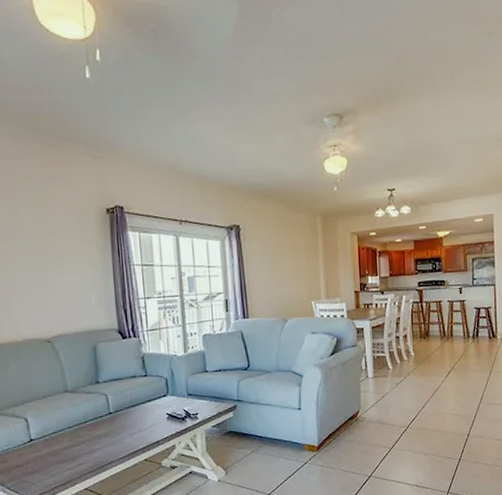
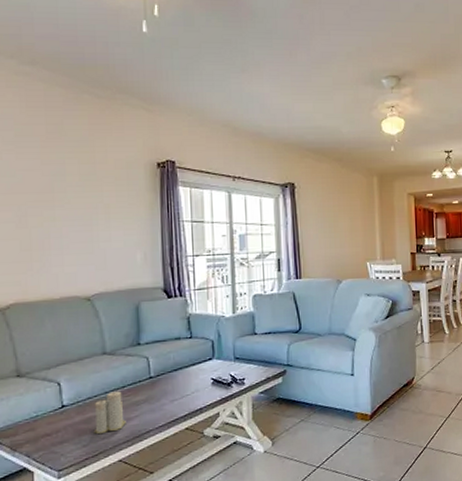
candle: none [60,425,90,465] -> present [93,390,126,434]

